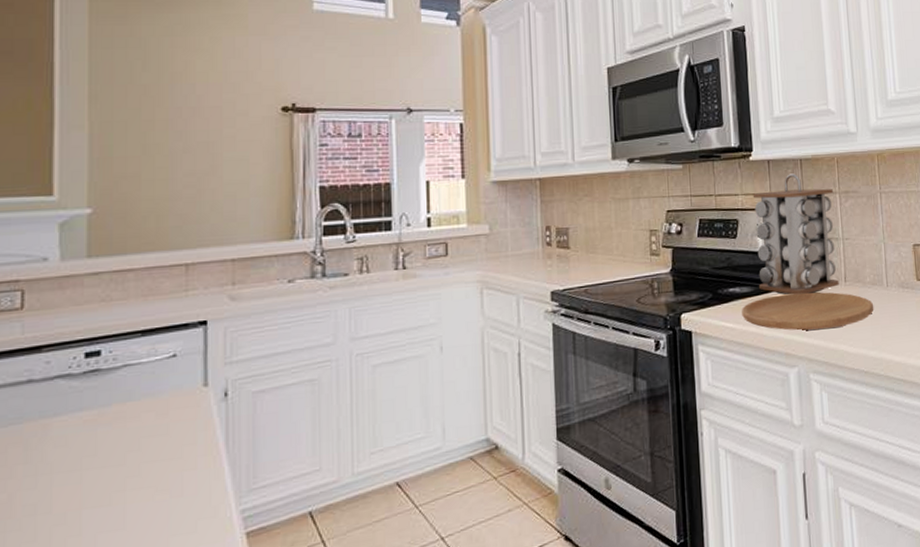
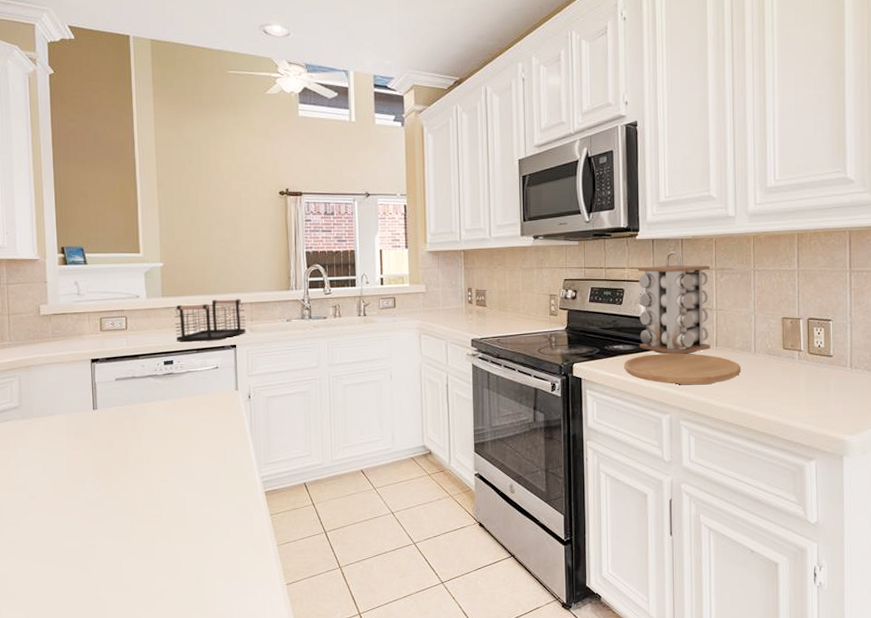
dish rack: none [107,255,224,322] -> present [174,299,246,342]

